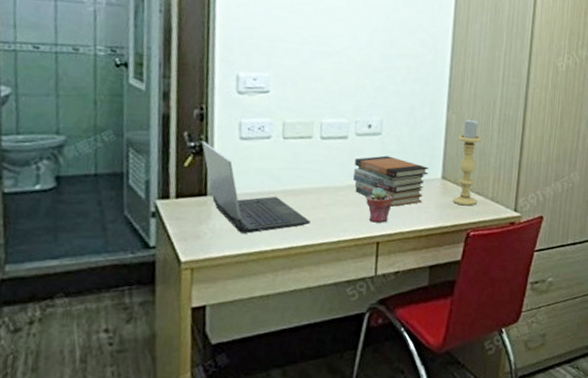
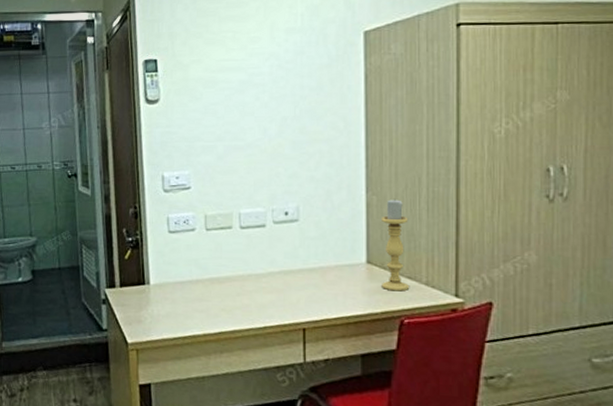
laptop computer: present [202,142,310,234] -> none [138,237,237,319]
book stack: present [352,155,429,207] -> none [273,242,351,293]
potted succulent: present [366,187,393,223] -> none [289,274,316,309]

